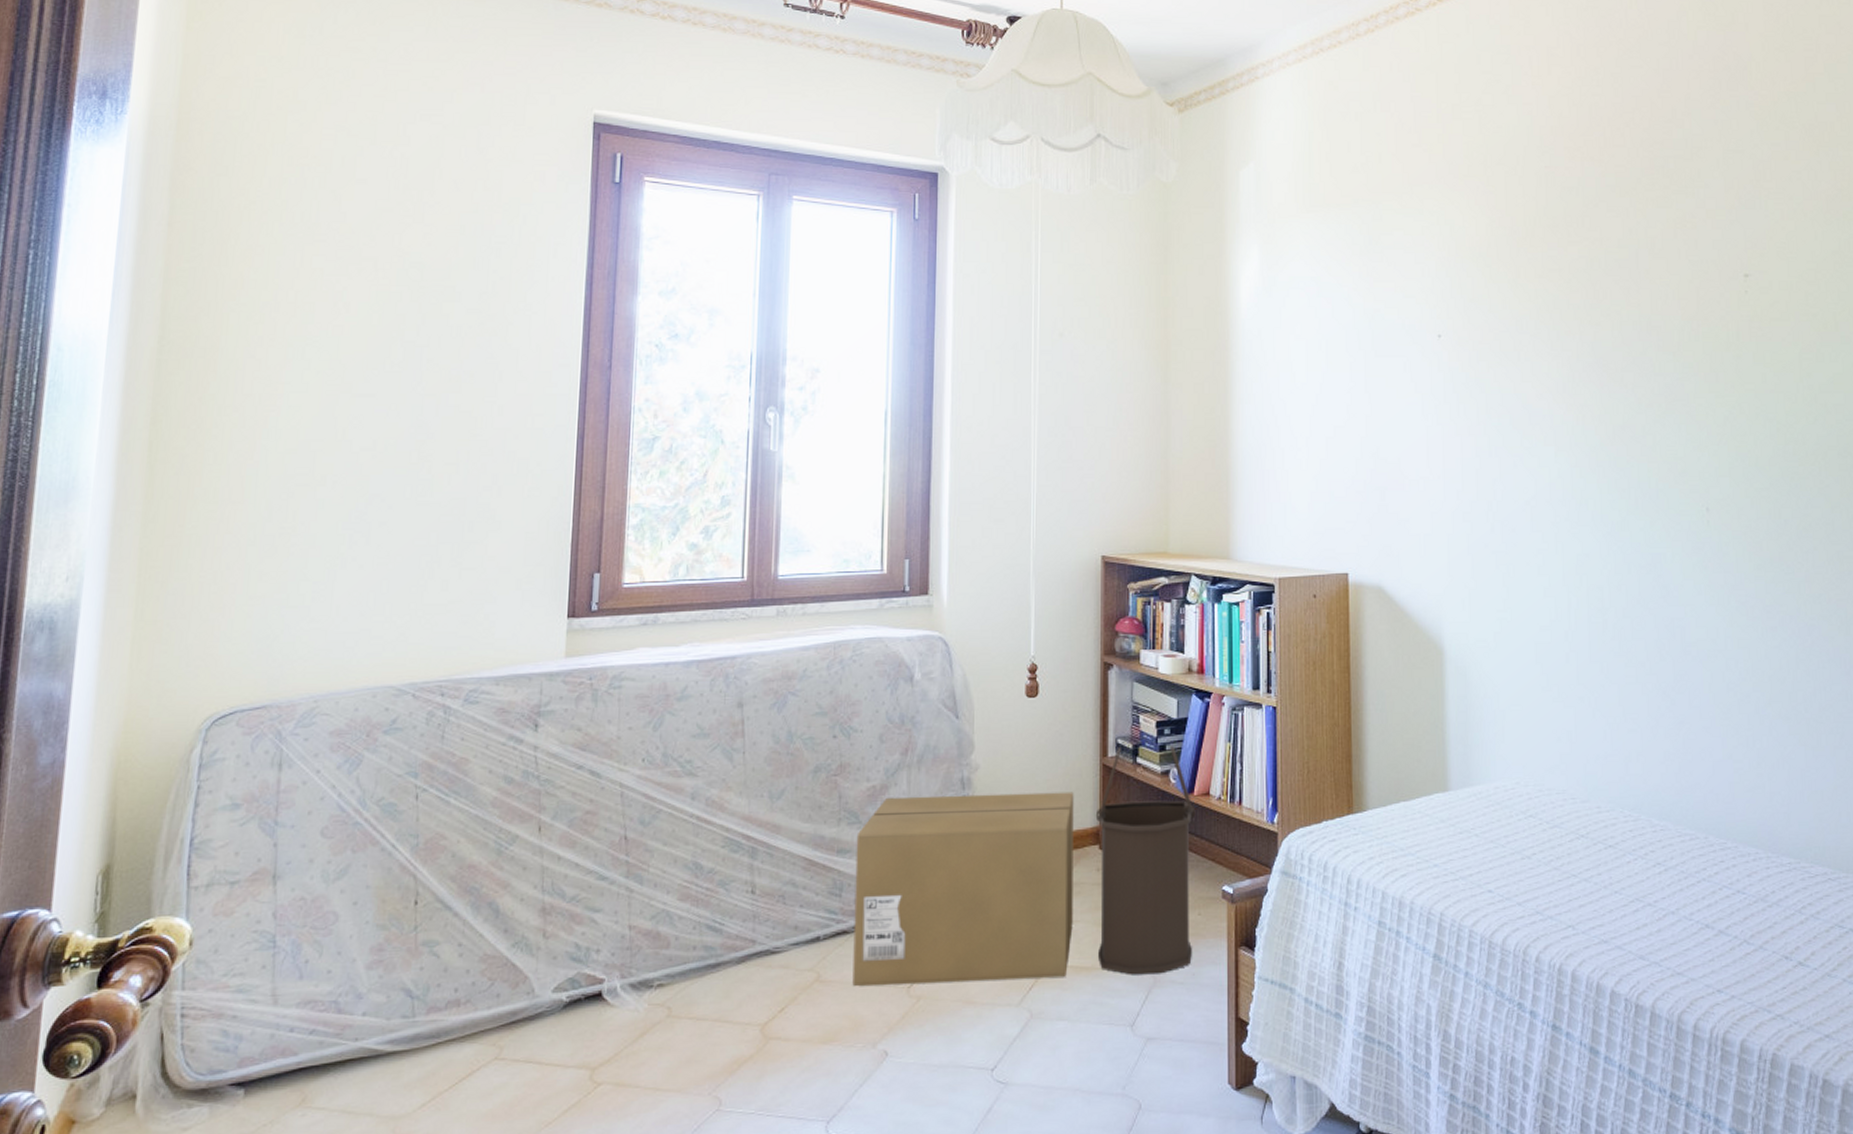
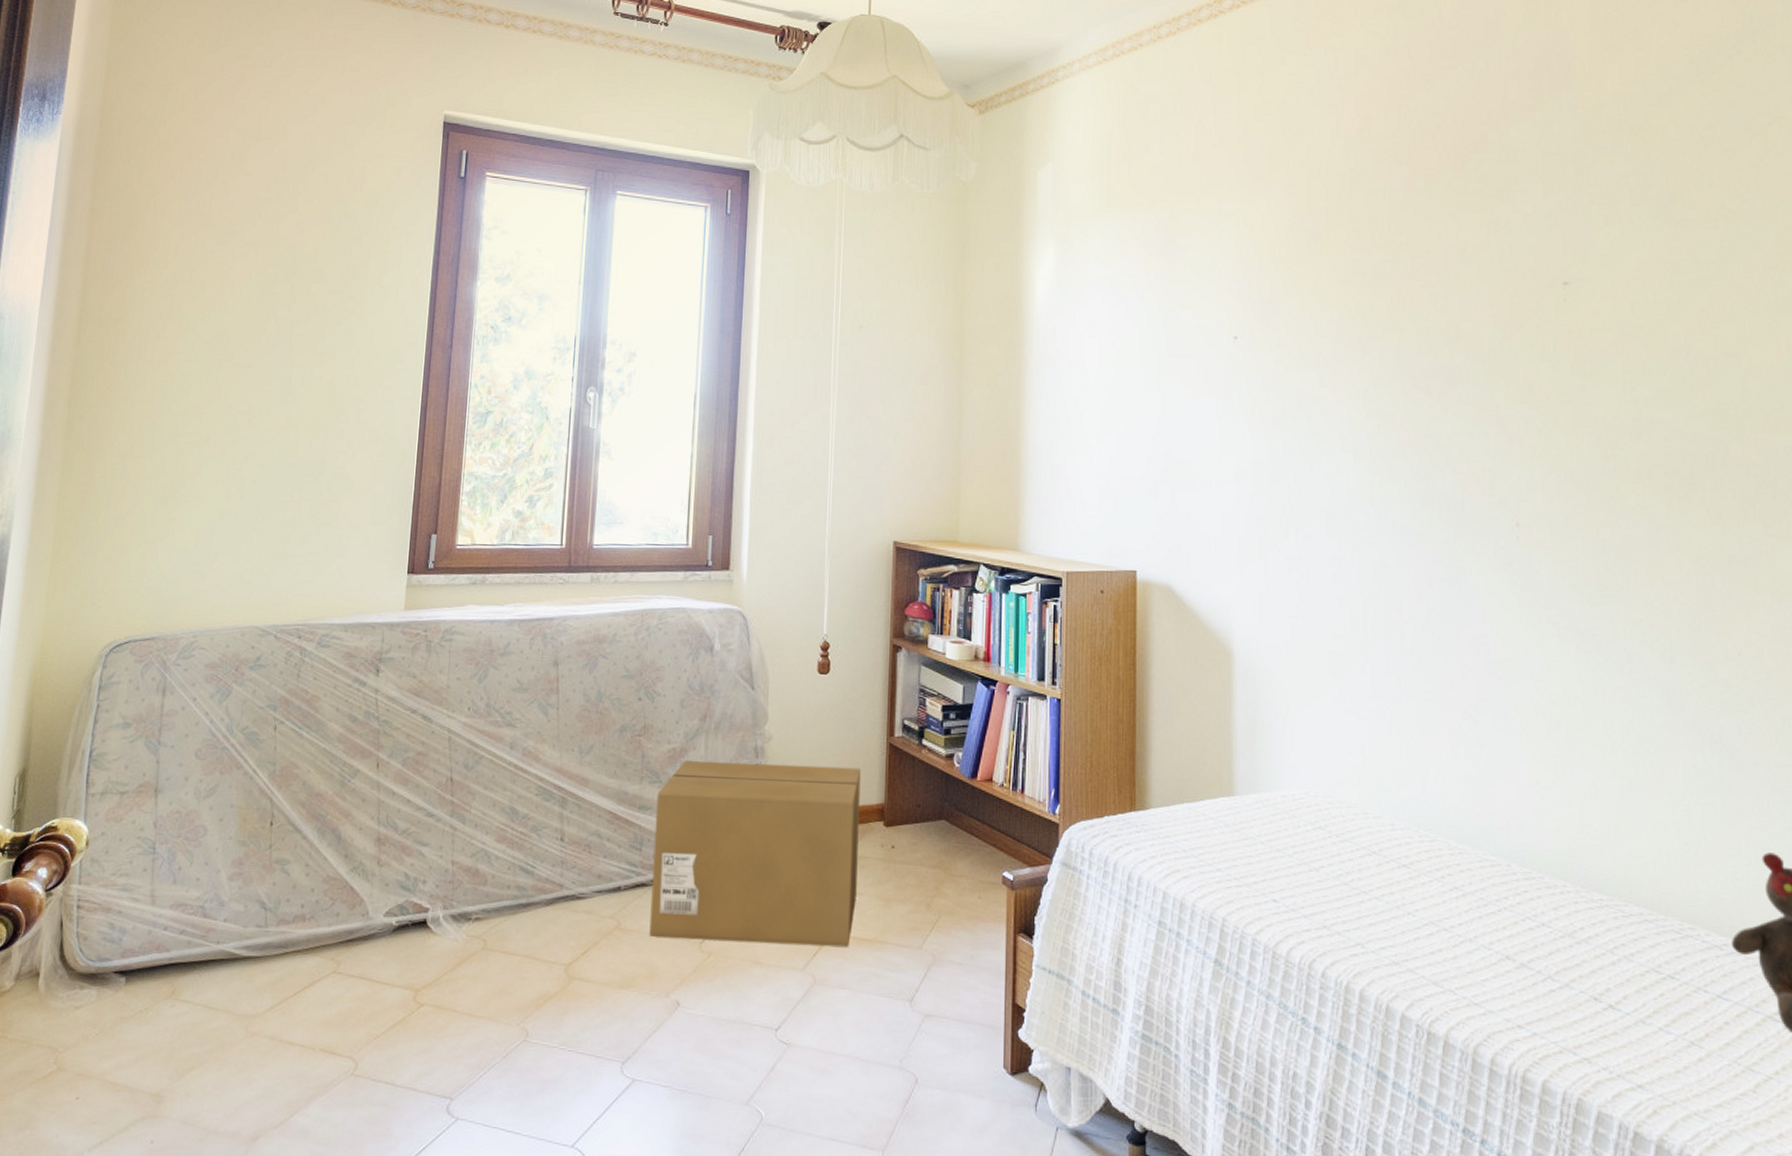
basket: present [1095,745,1196,975] -> none [880,727,979,953]

